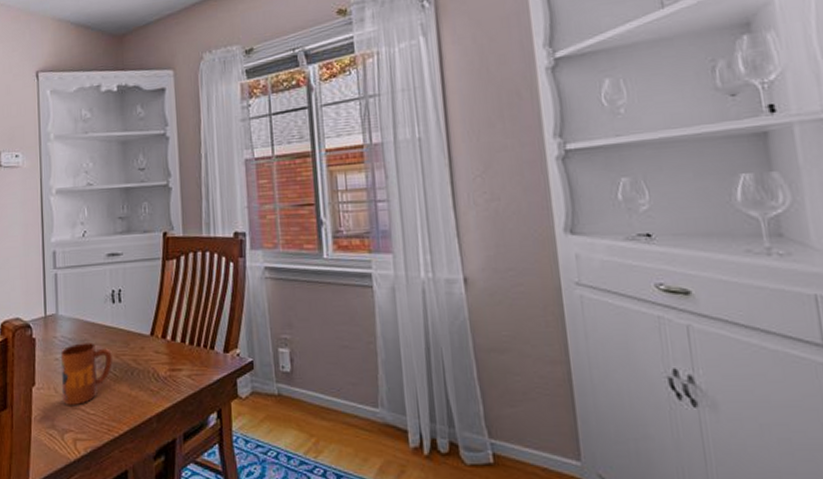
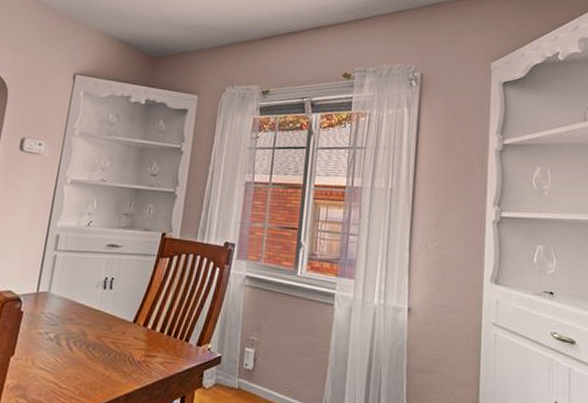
mug: present [60,343,113,406] -> none [37,321,95,379]

